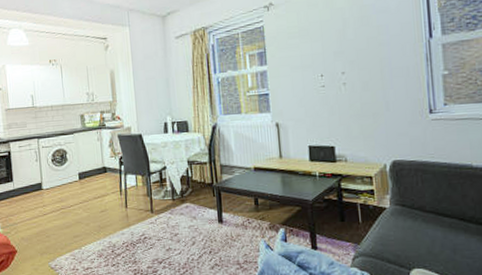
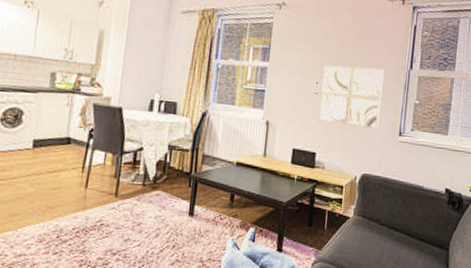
wall art: none [327,45,402,114] -> present [319,65,384,130]

